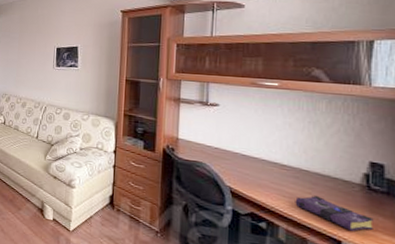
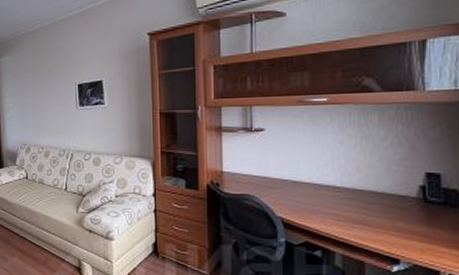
book: present [295,195,374,231] -> none [350,216,431,247]

